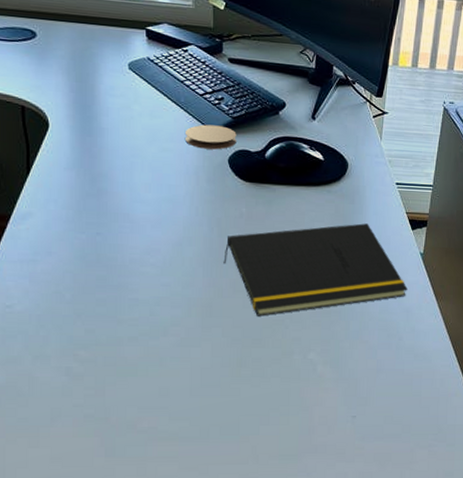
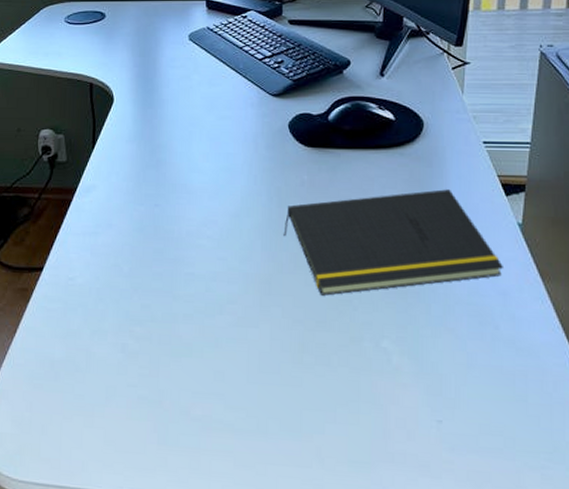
coaster: present [185,124,237,150] -> none [244,89,297,115]

